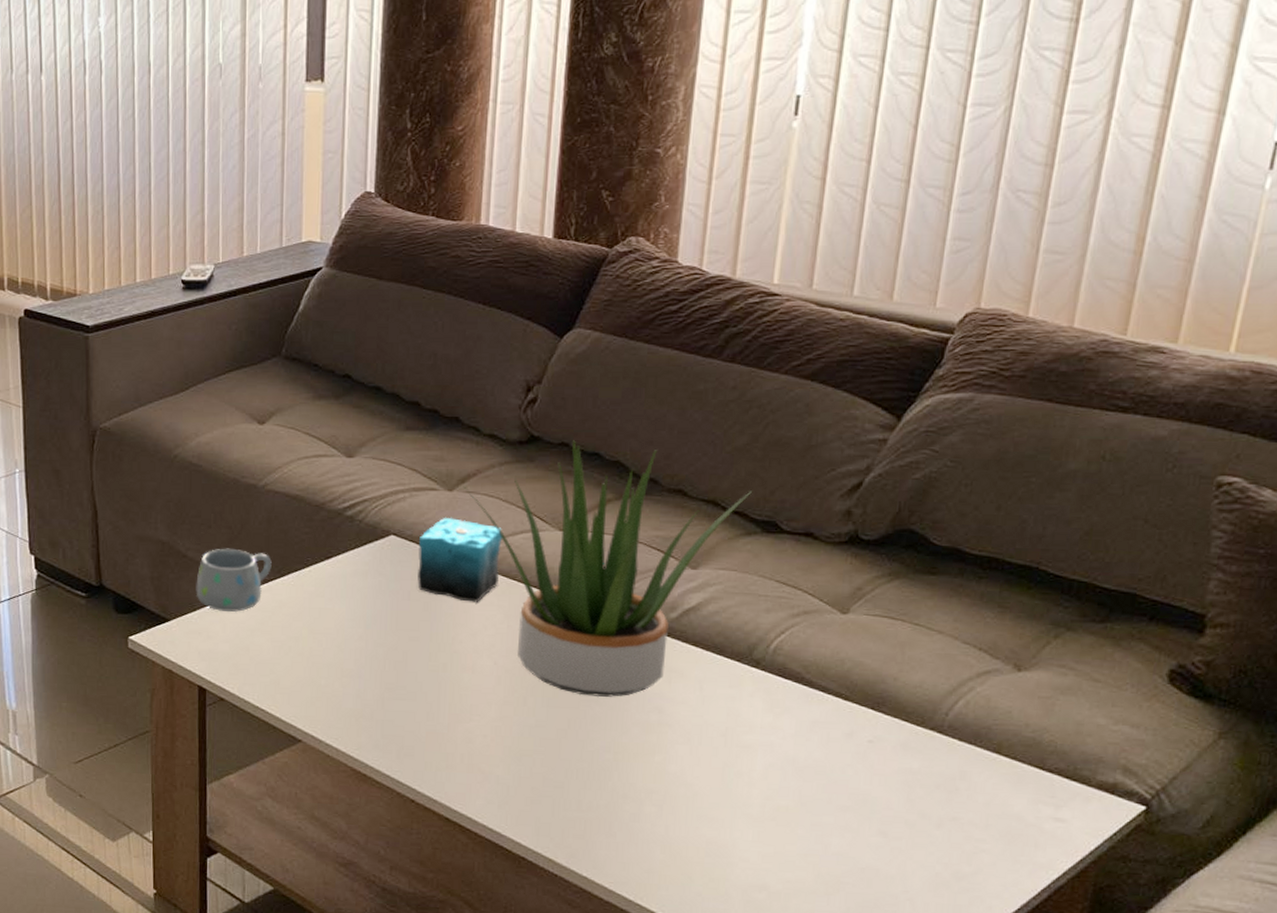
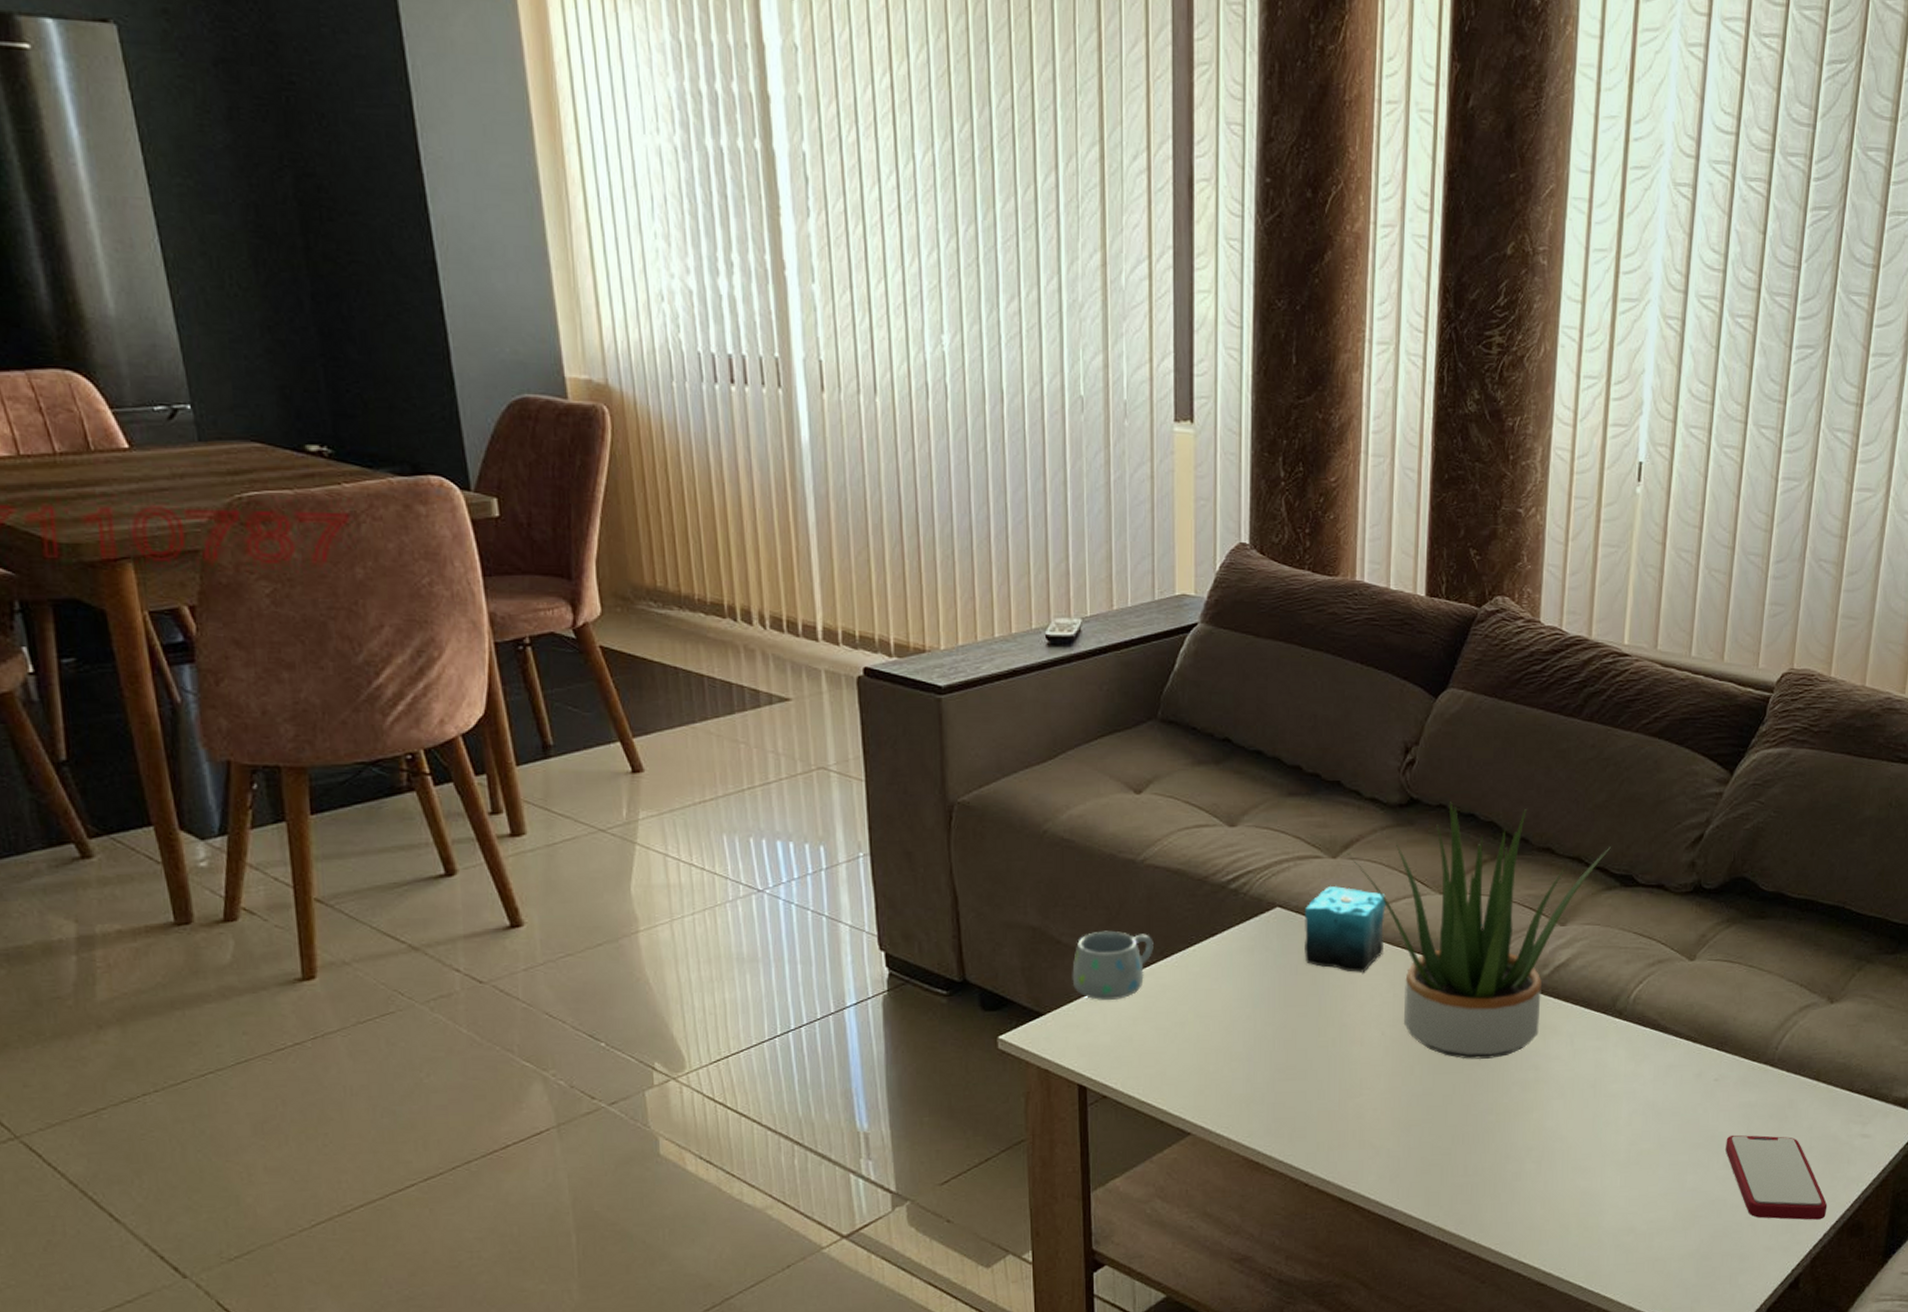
smartphone: none [880,801,1007,905] -> present [1726,1134,1828,1220]

